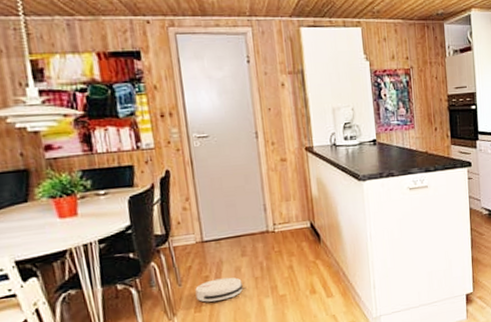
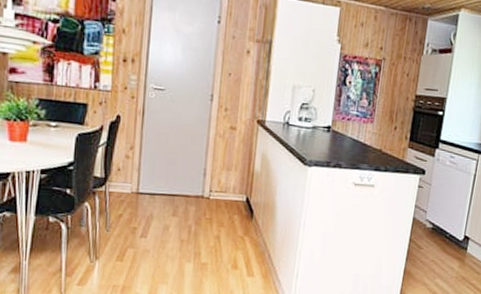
robot vacuum: present [195,277,247,302] -> none [121,232,171,256]

